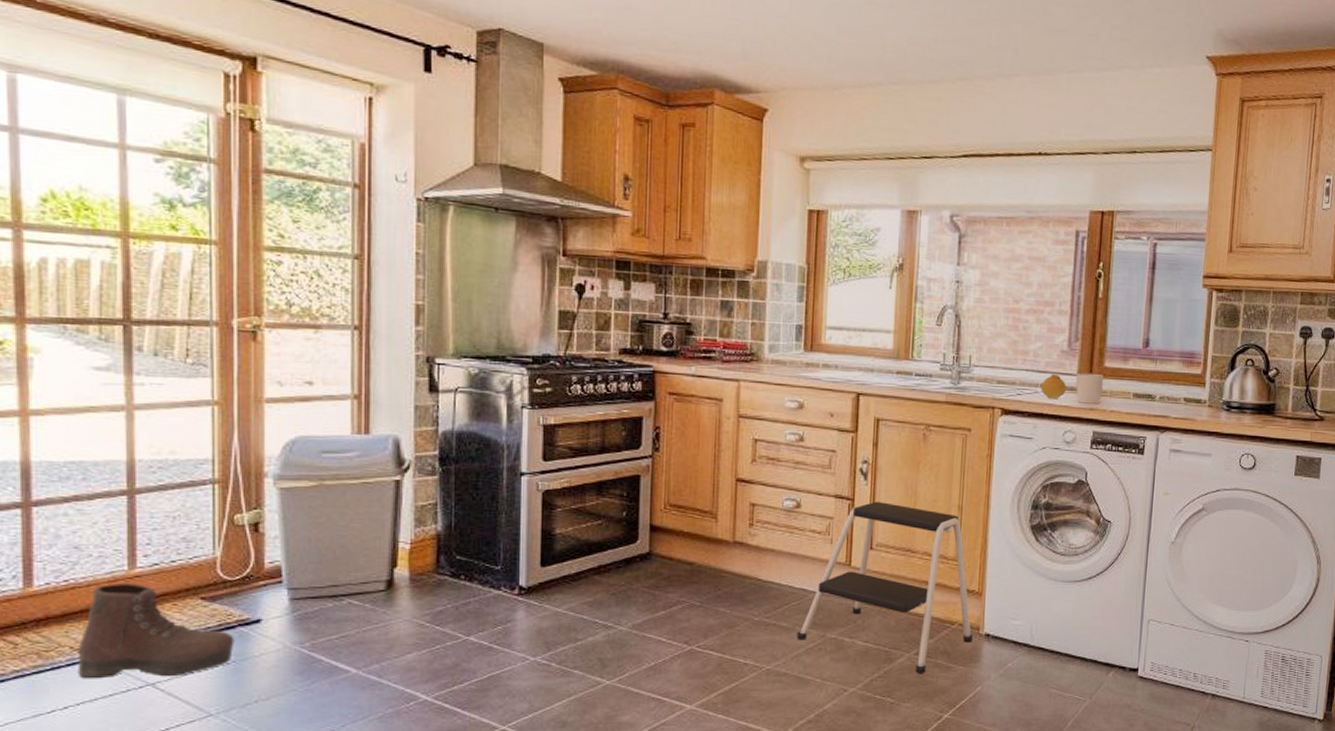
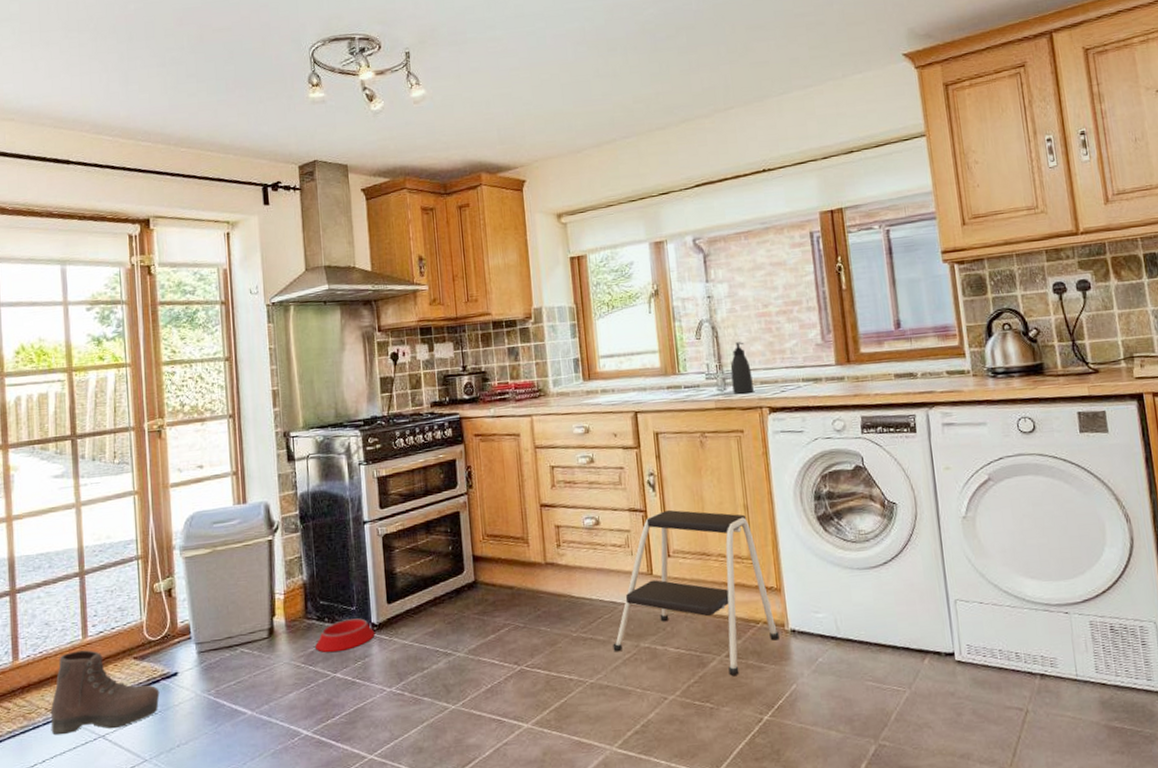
pet bowl: none [446,579,522,614] -> present [315,618,375,653]
soap dispenser: none [967,335,990,391] -> present [730,342,754,394]
fruit: present [1041,374,1067,400] -> none [803,367,828,392]
mug: present [1076,372,1104,404] -> none [835,360,864,391]

